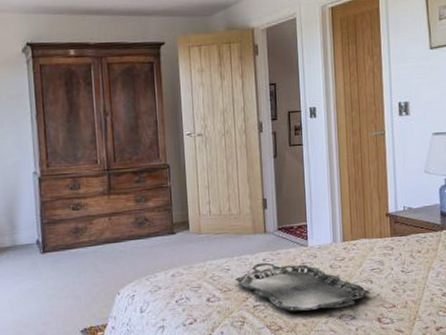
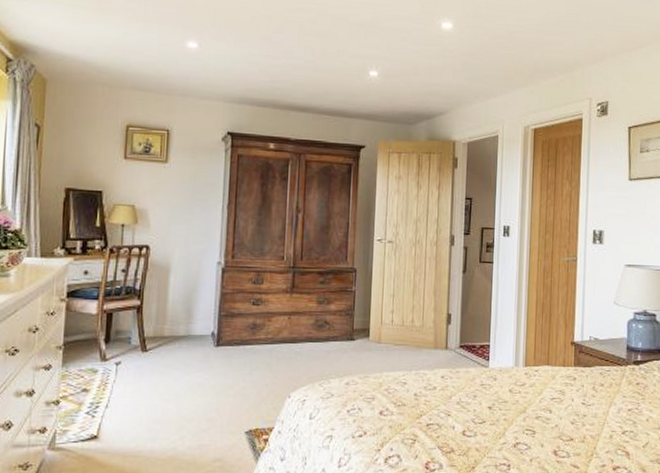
serving tray: present [235,262,370,312] -> none [411,380,548,436]

